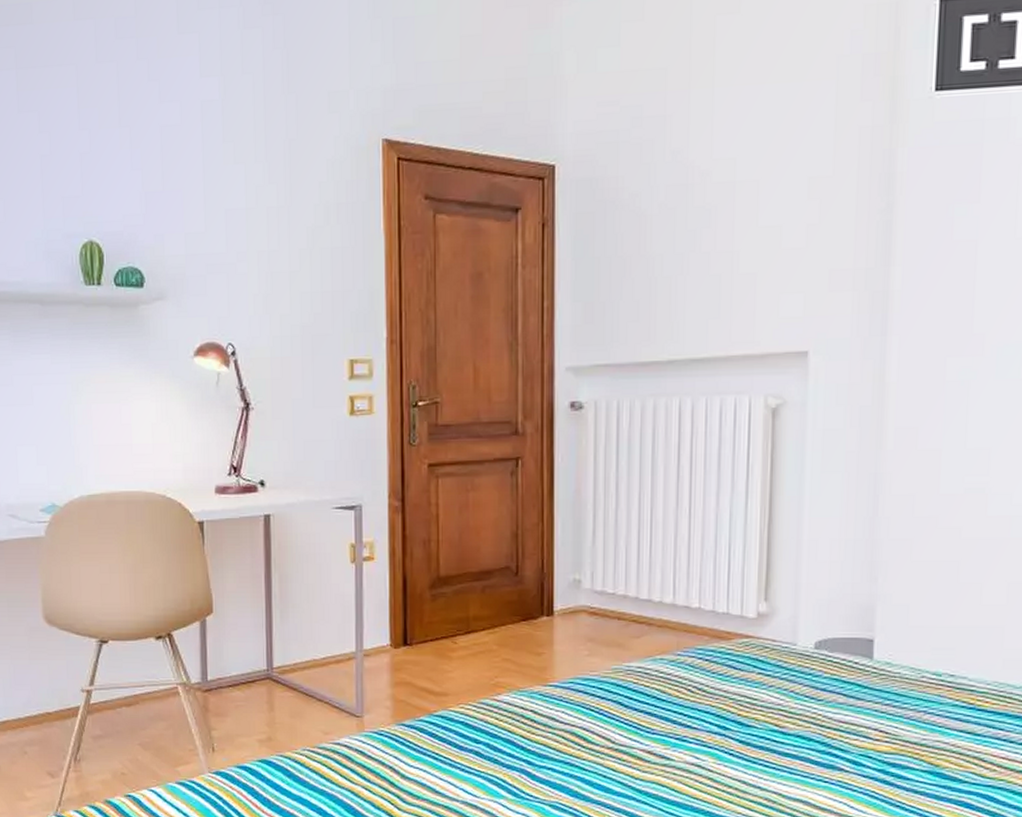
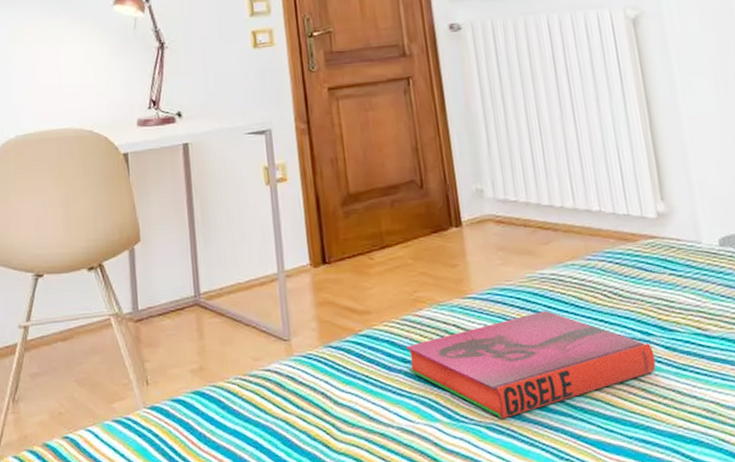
hardback book: none [480,702,727,799] -> present [406,311,656,419]

